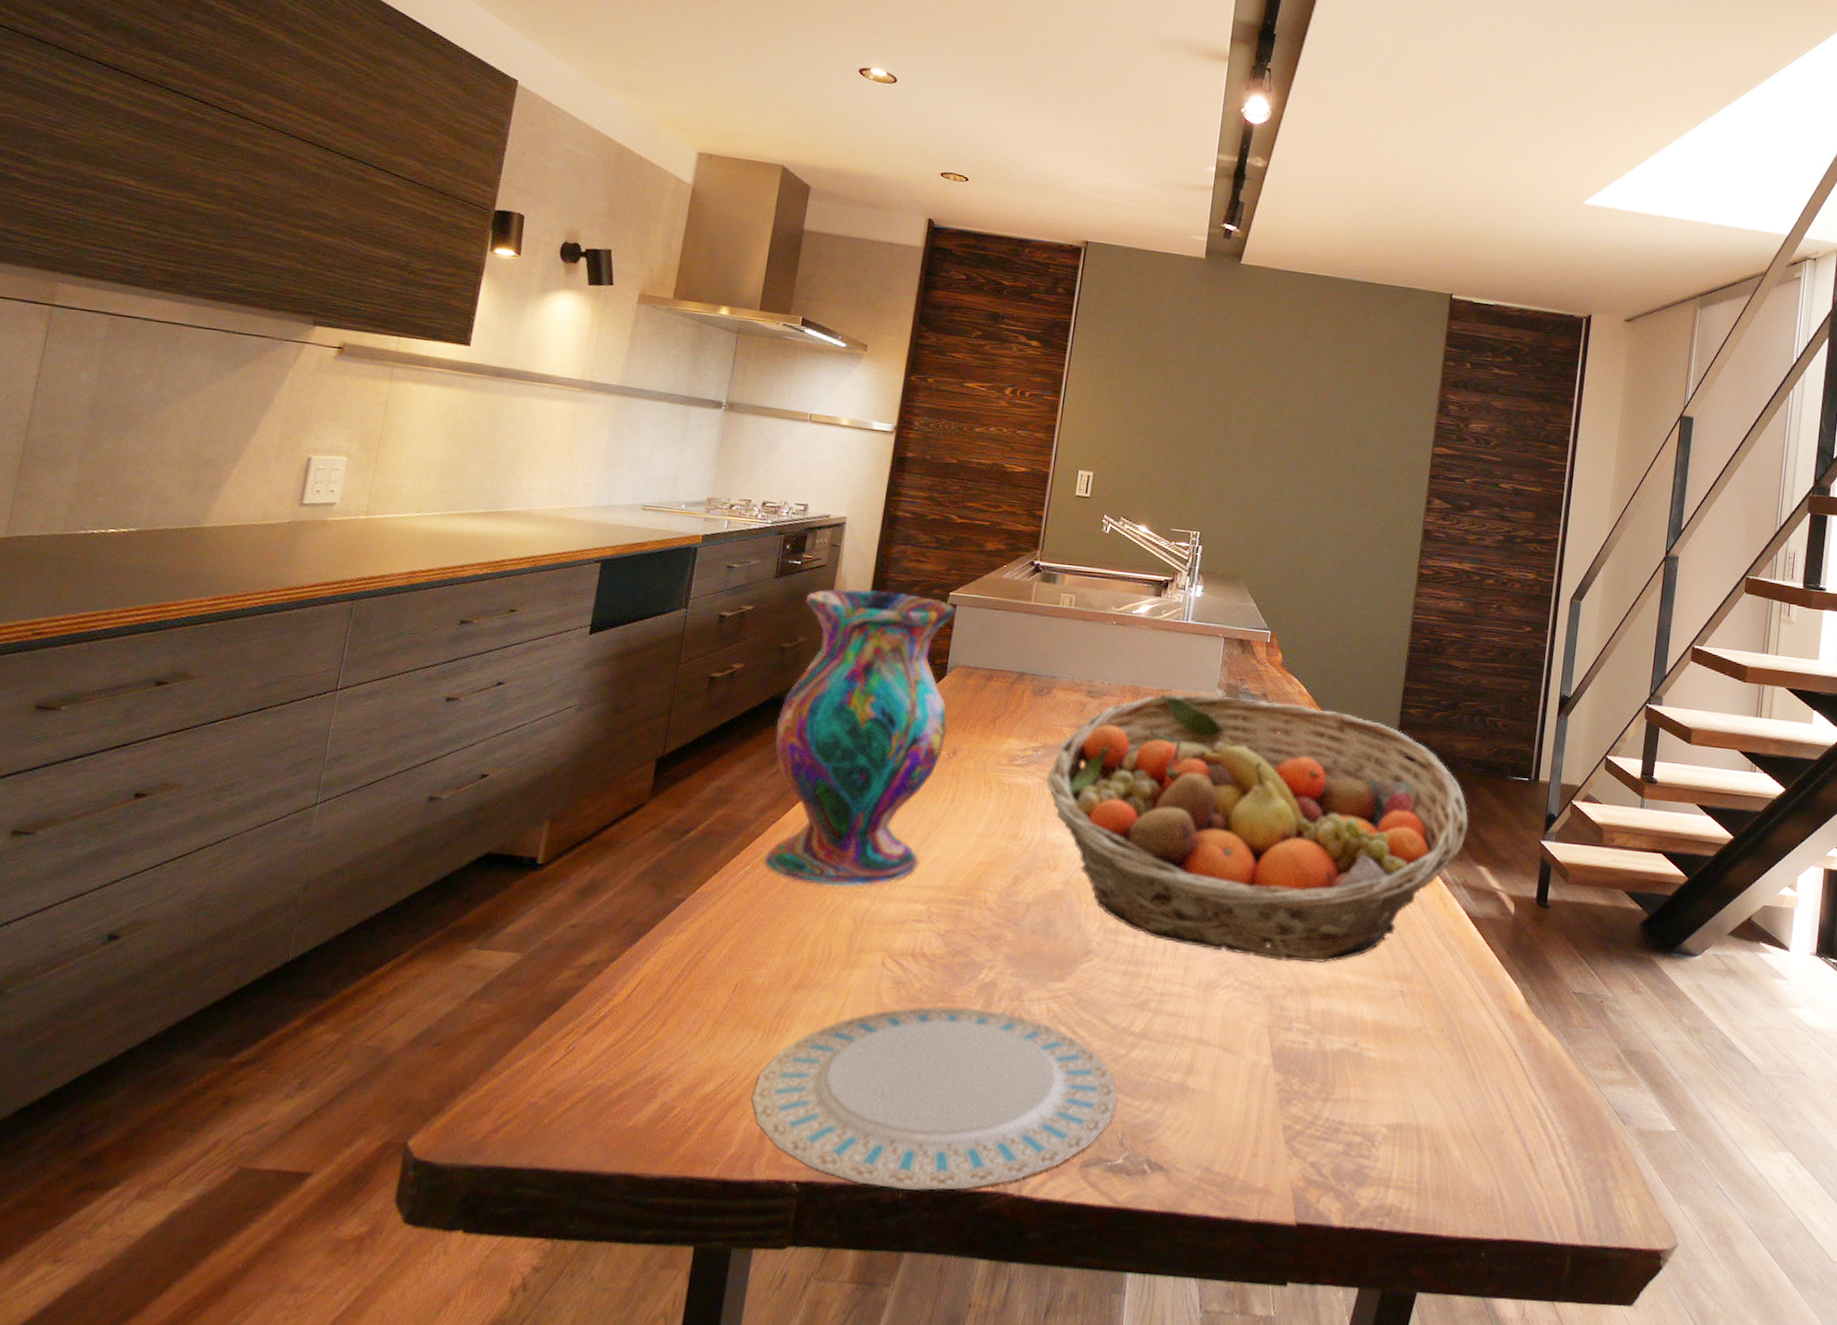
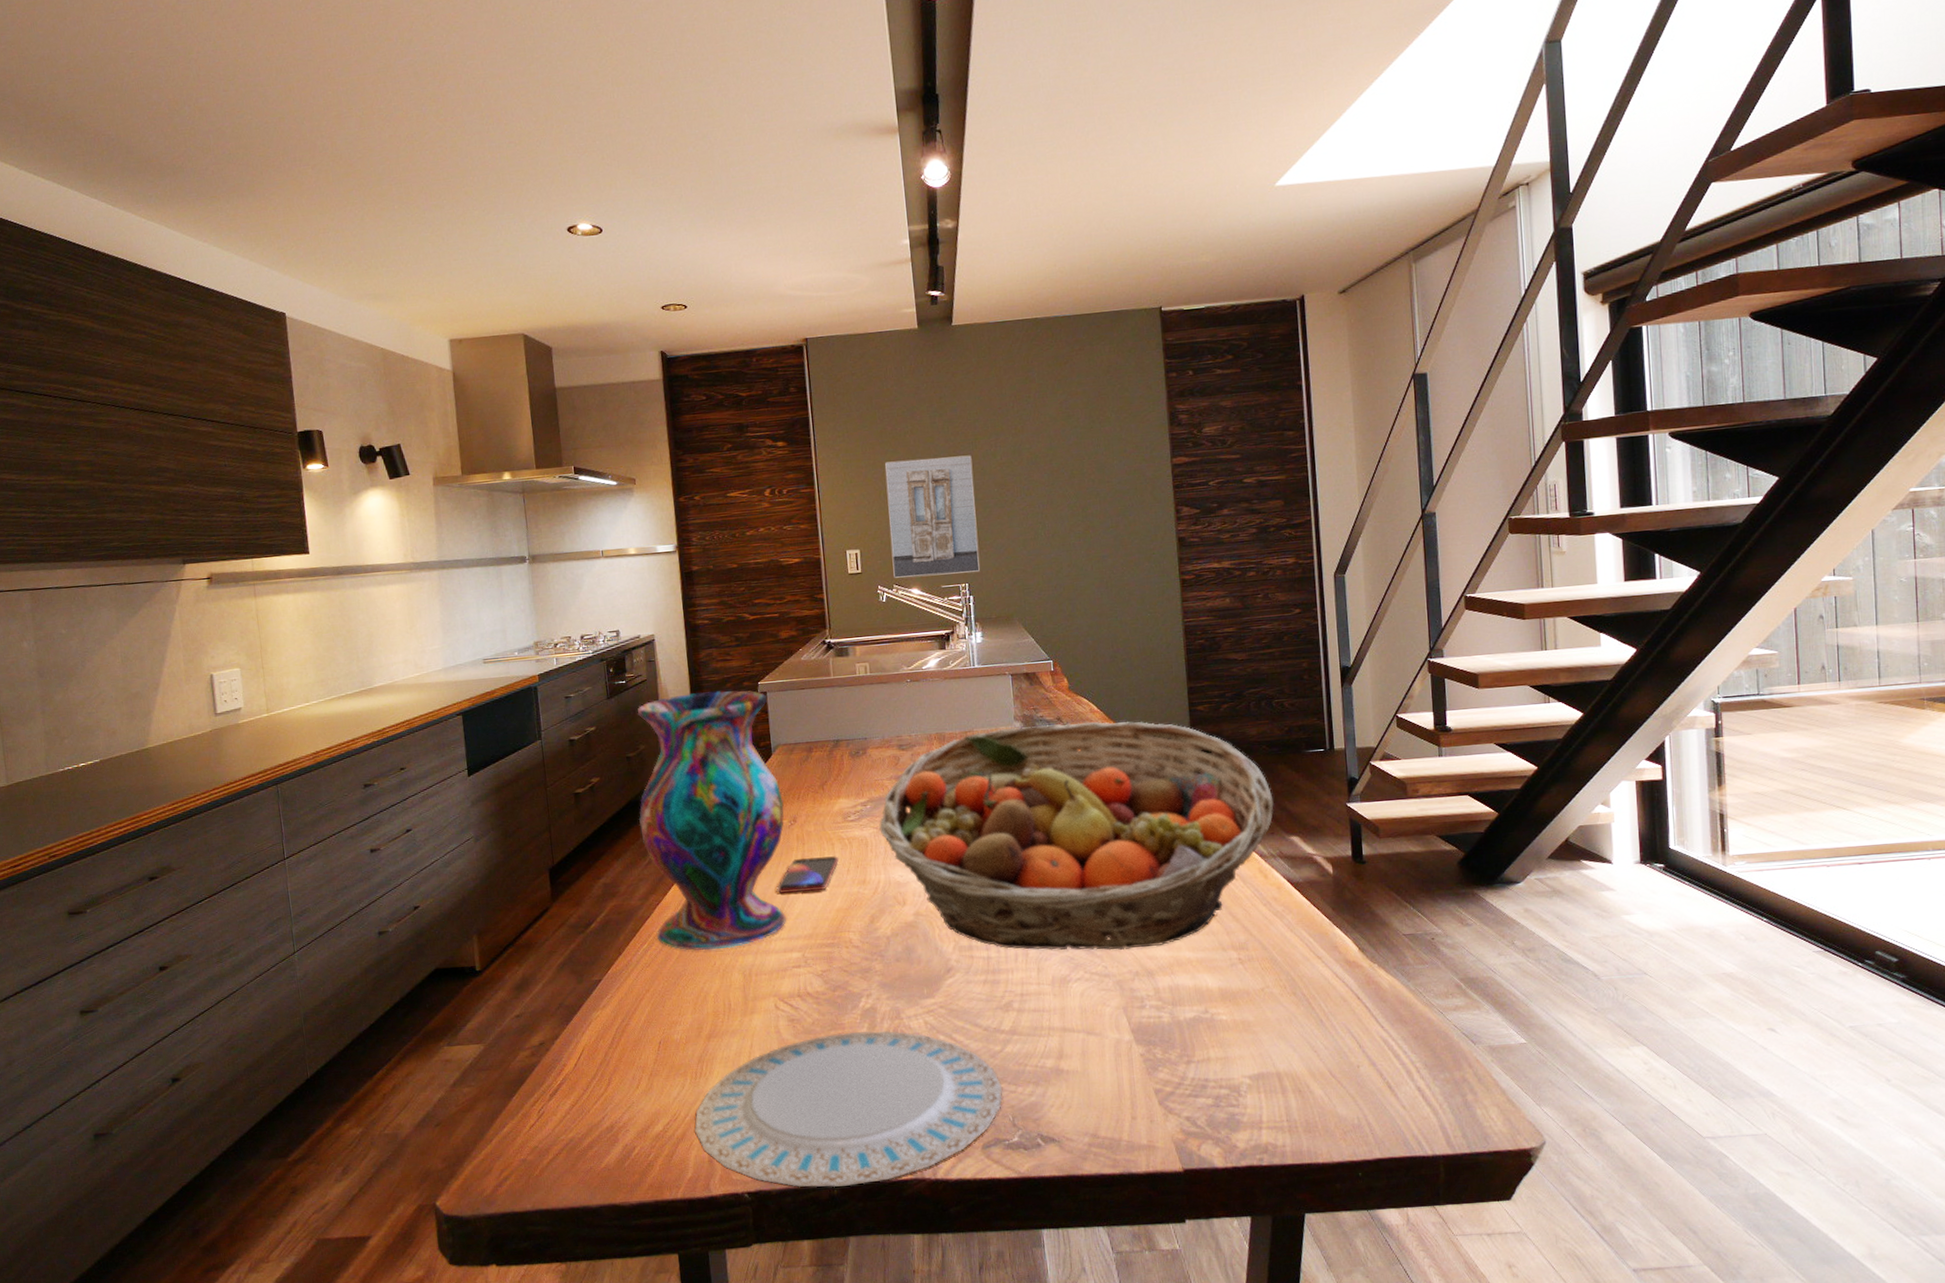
smartphone: none [915,797,994,838] -> present [777,856,839,893]
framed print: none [1123,387,1232,523] -> present [884,455,980,578]

